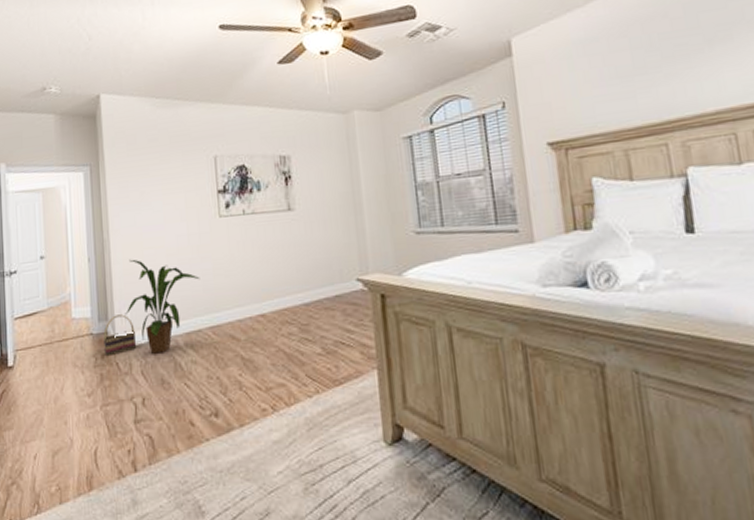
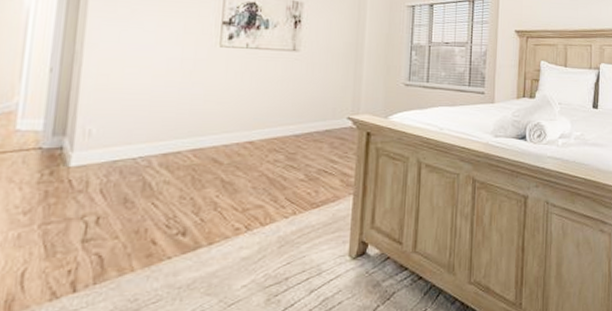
basket: present [102,314,136,355] -> none [54,130,101,172]
house plant: present [125,259,200,354] -> none [90,75,188,172]

